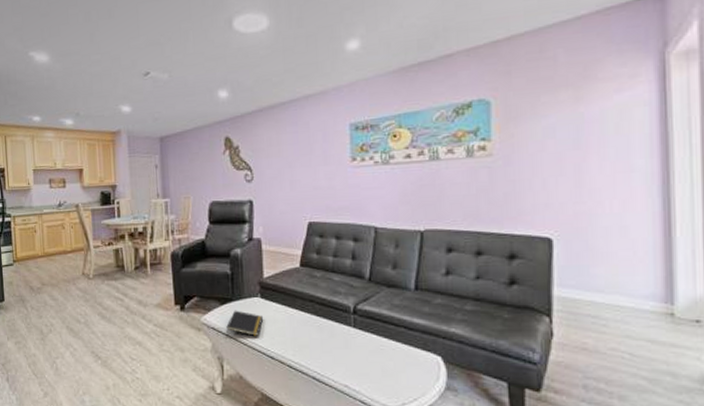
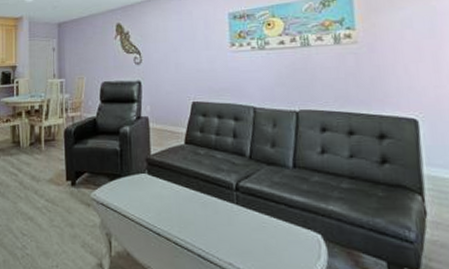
notepad: present [226,310,264,336] -> none [115,186,151,212]

